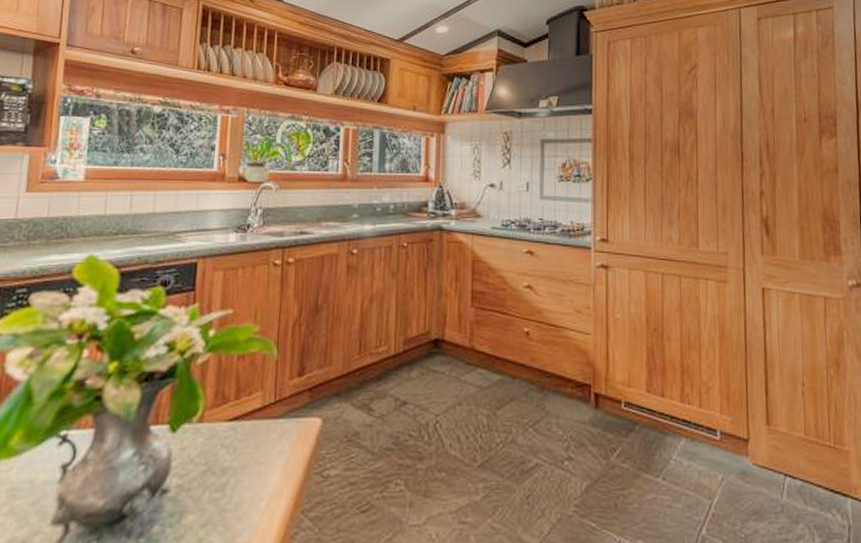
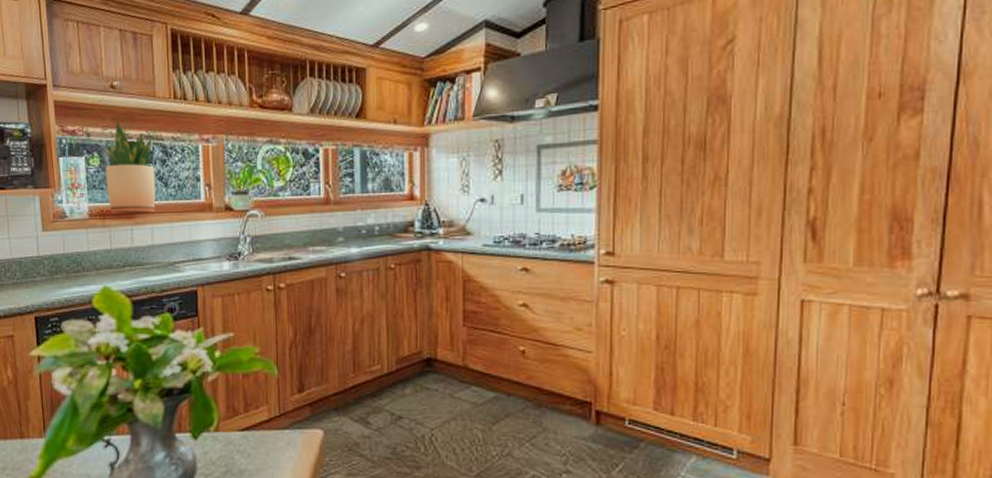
planter: none [110,85,168,180] -> present [102,120,156,214]

